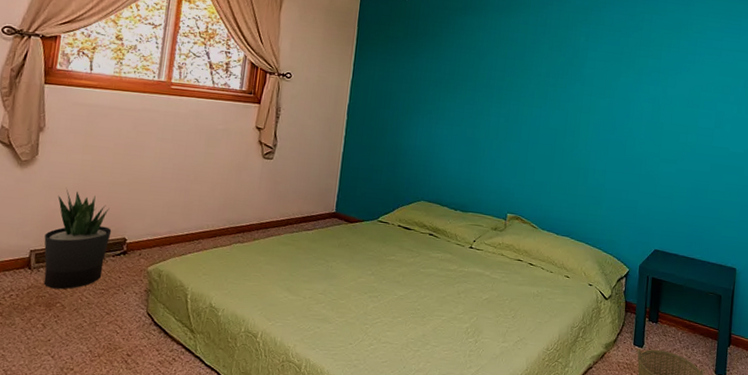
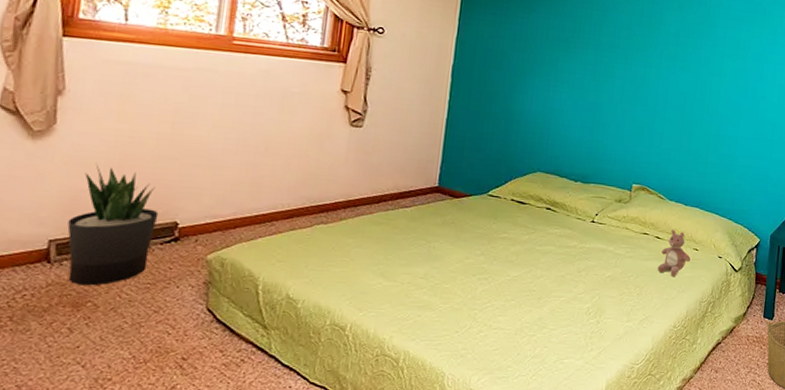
stuffed animal: none [531,256,562,303] -> present [657,229,691,278]

